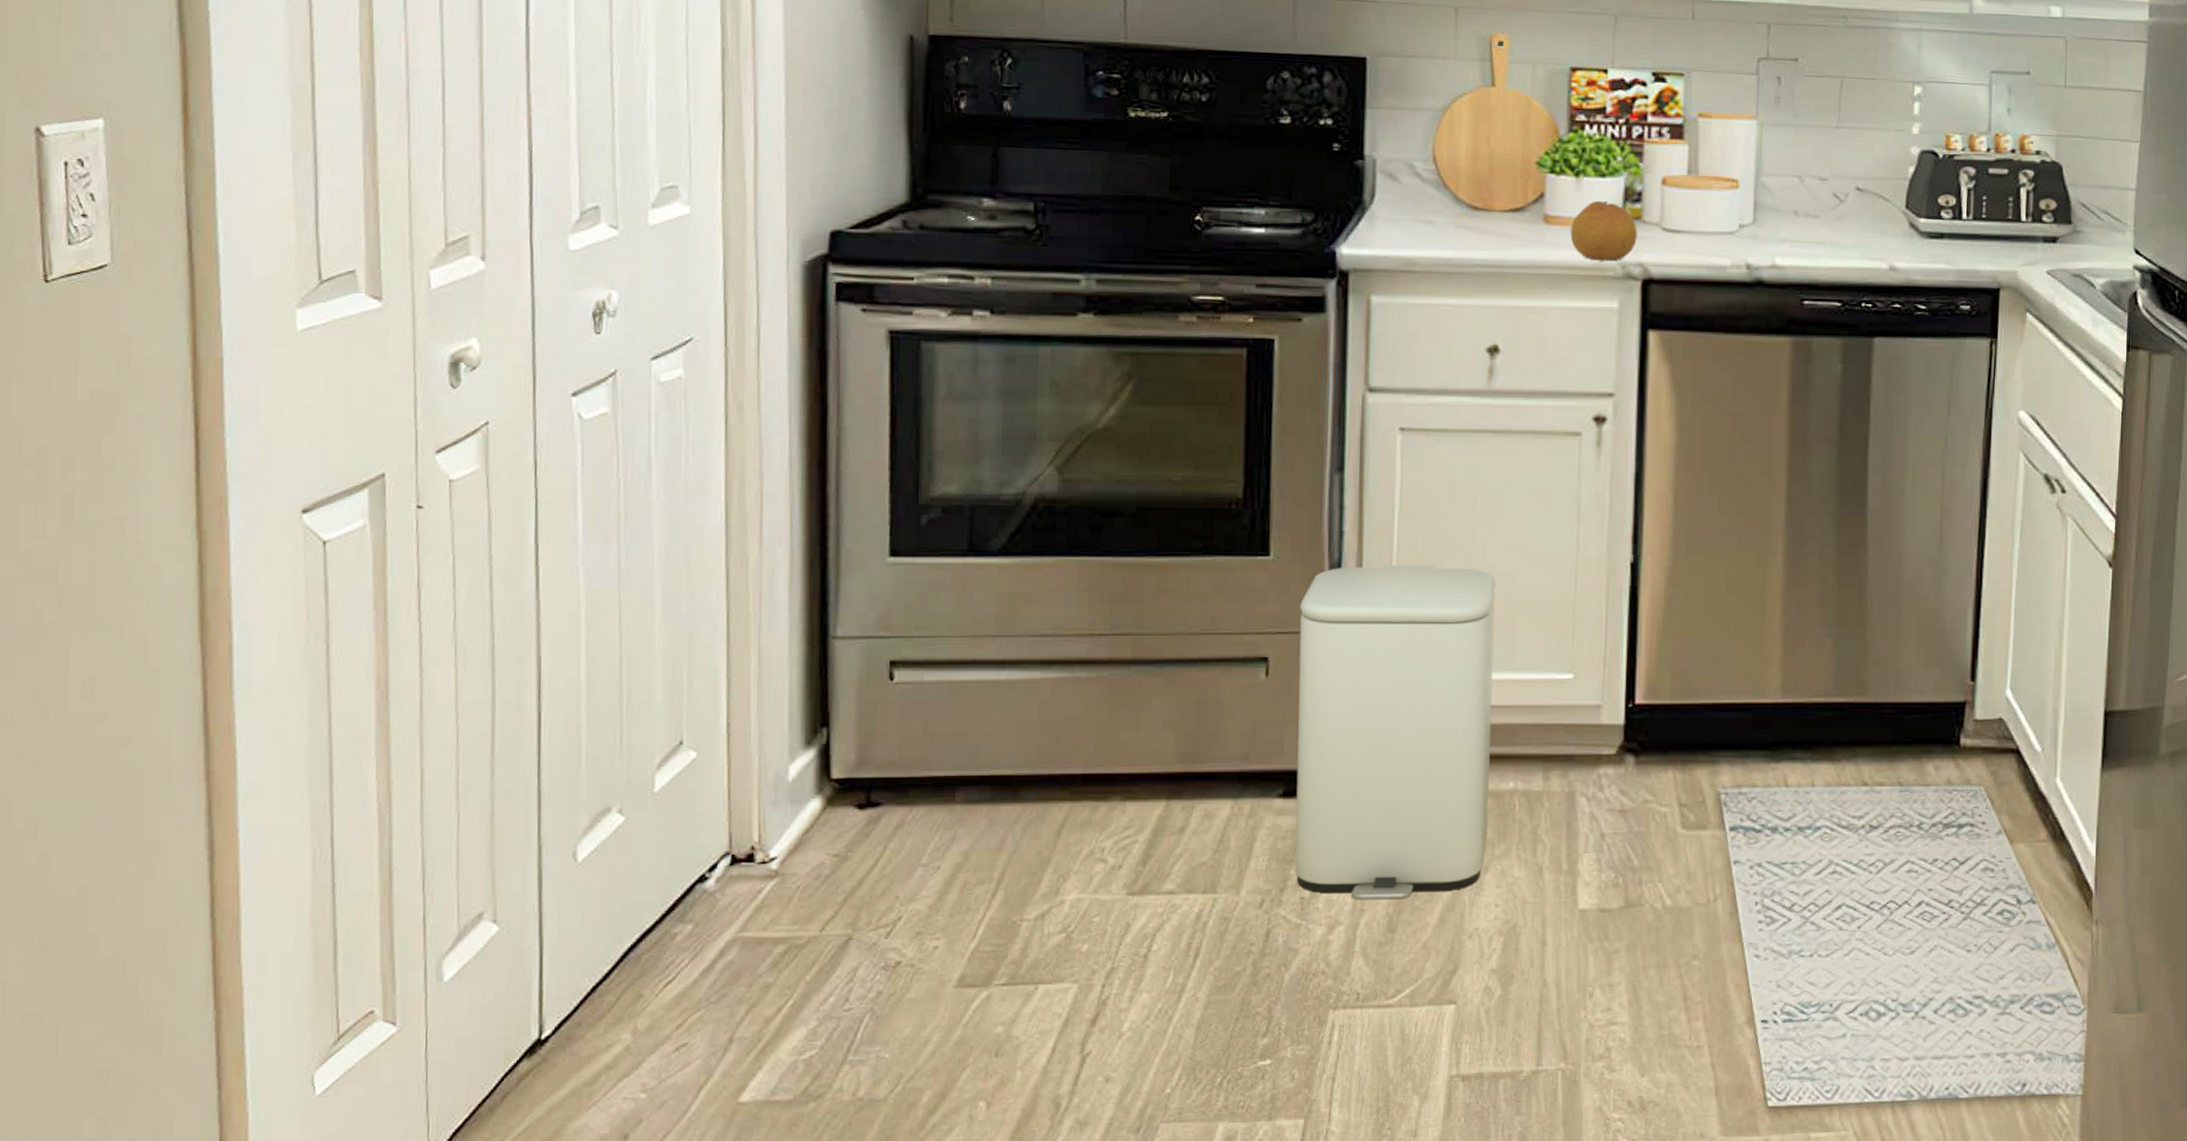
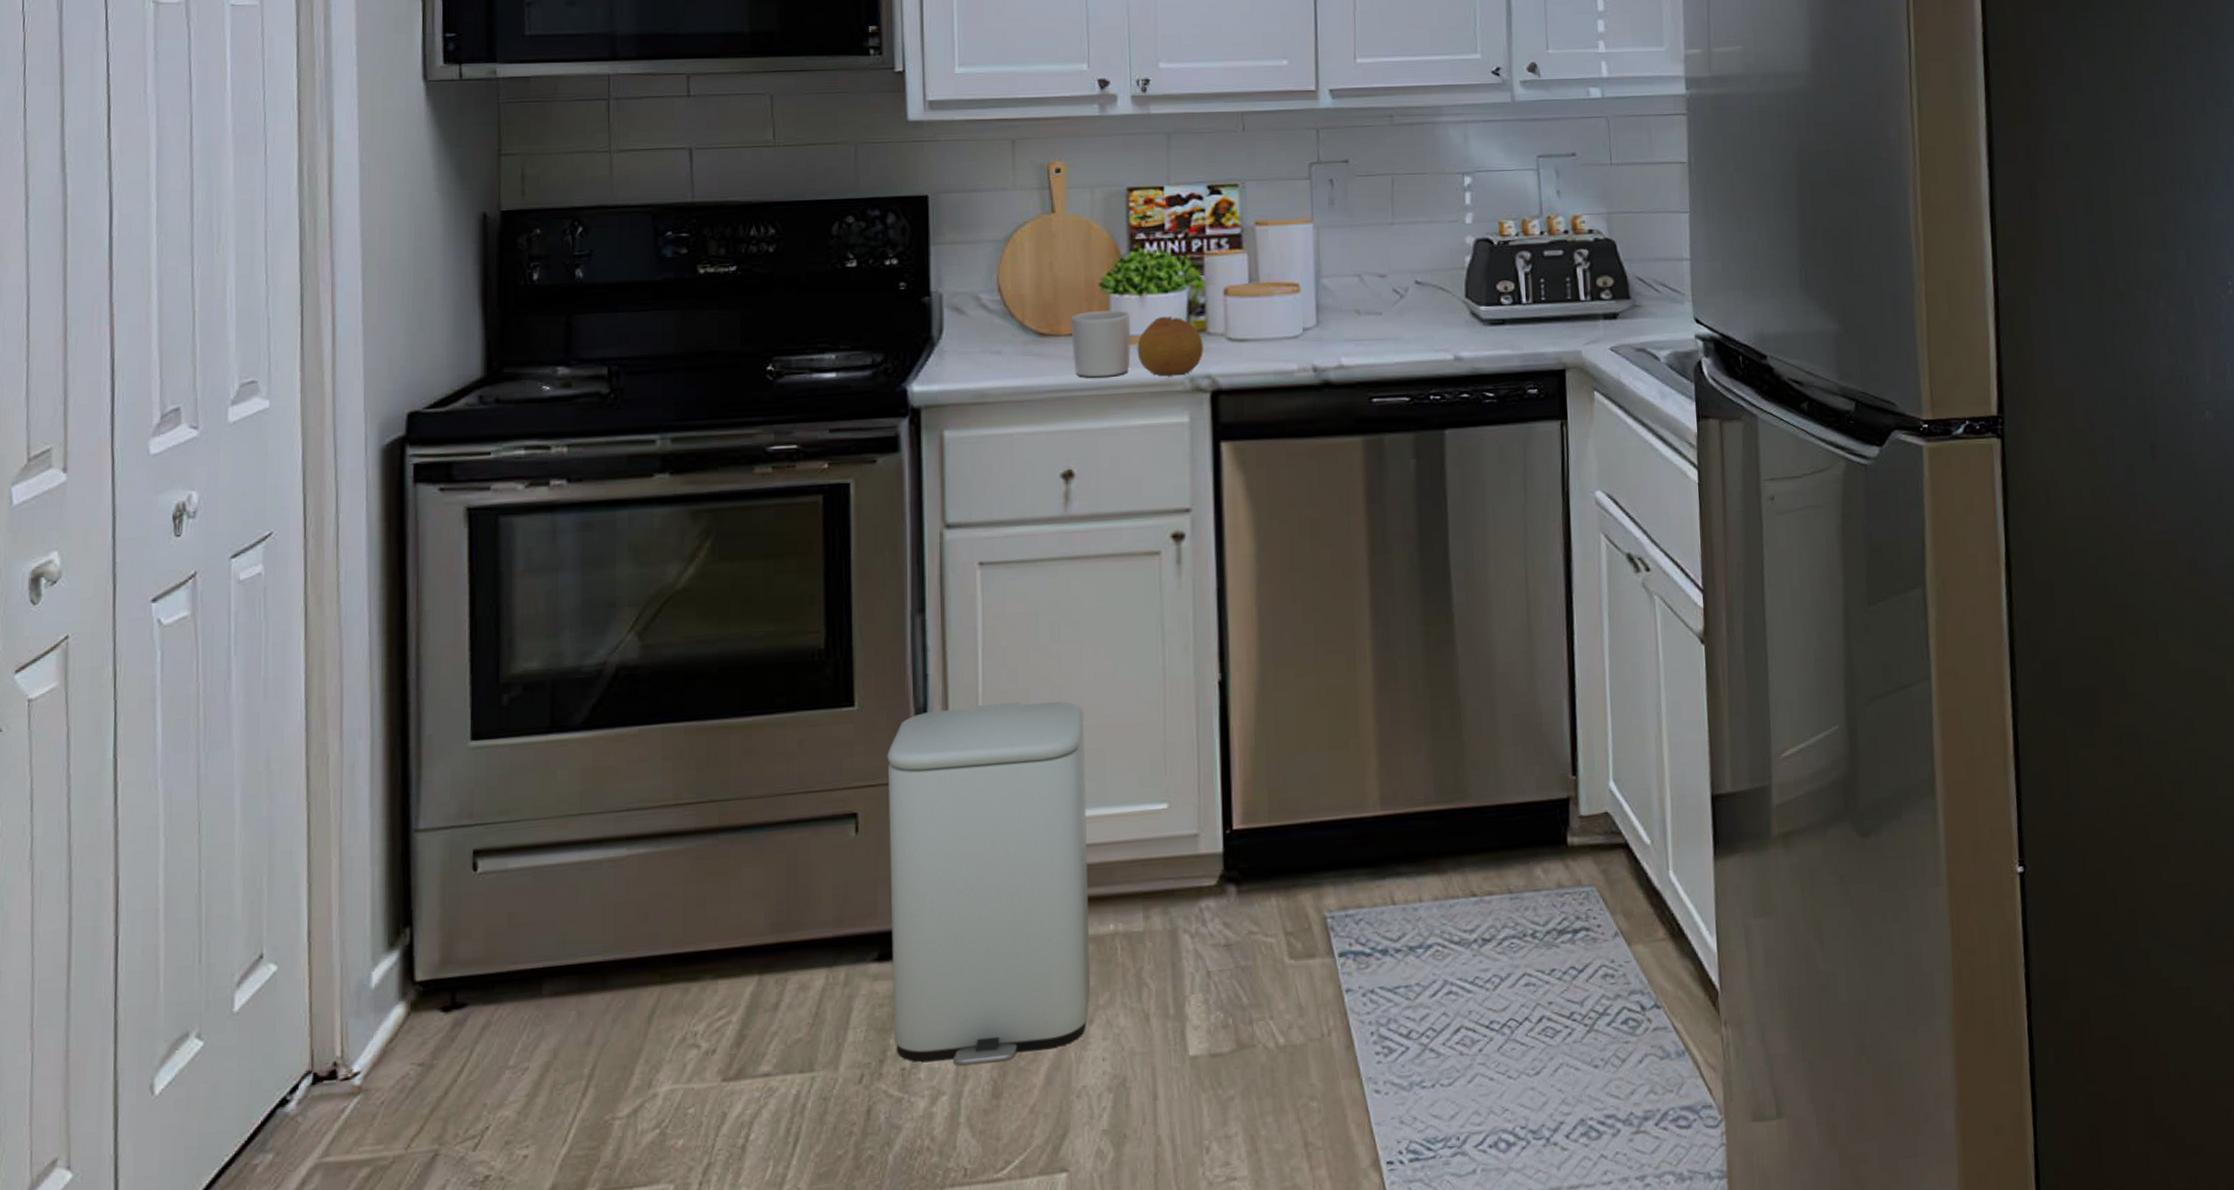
mug: none [1504,189,1566,258] -> present [1071,310,1131,379]

